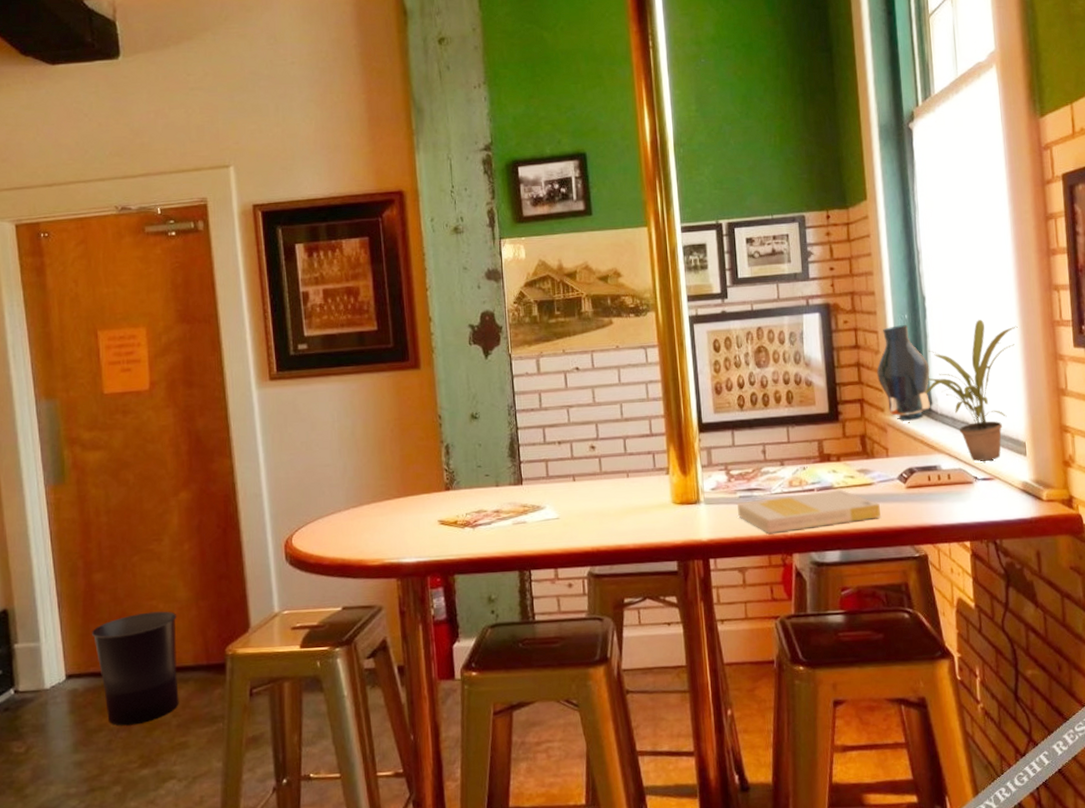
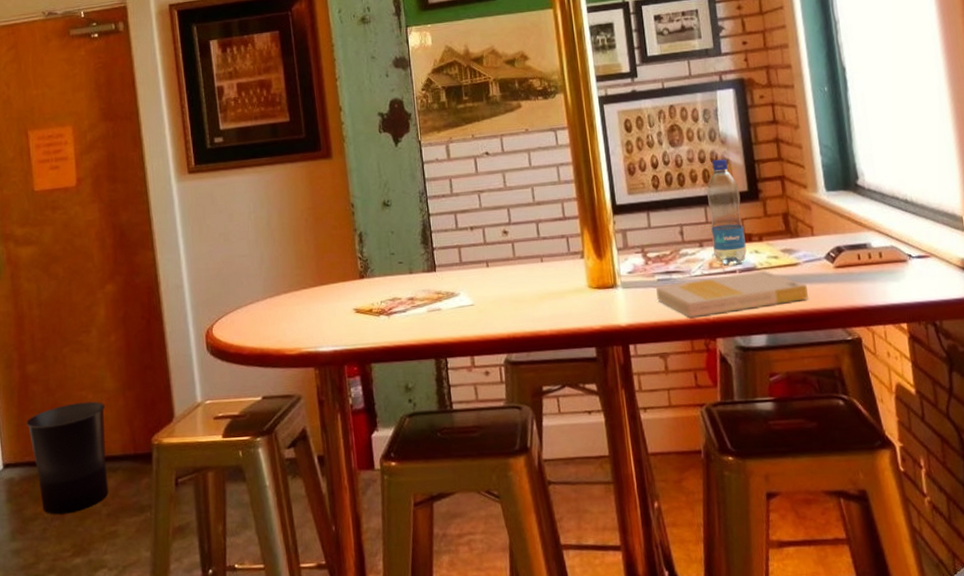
bottle: none [790,381,825,484] -> present [707,159,747,266]
vase: present [877,325,930,421] -> none [797,98,856,198]
potted plant: present [924,320,1018,462] -> none [849,89,947,239]

